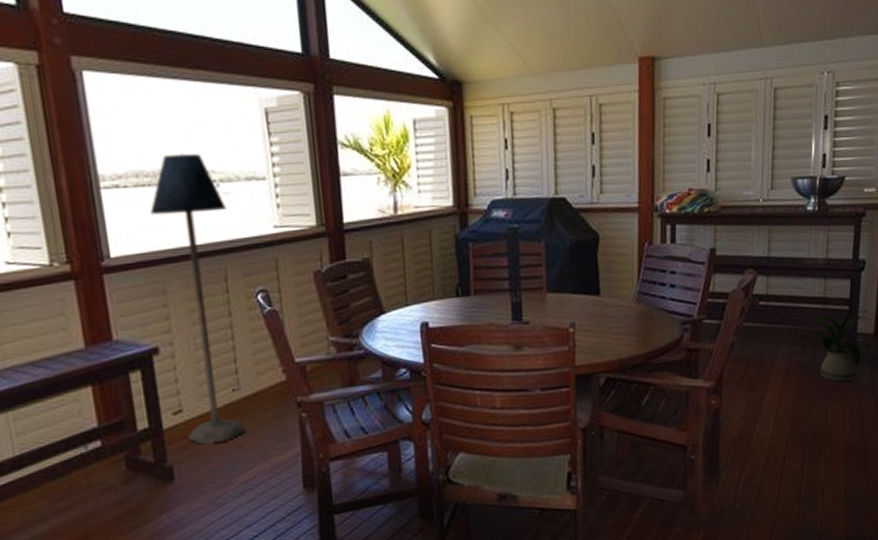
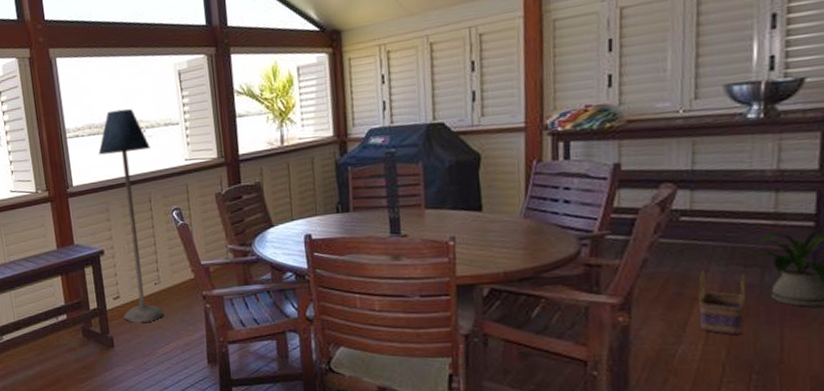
basket: none [771,353,804,411] -> present [698,271,746,335]

